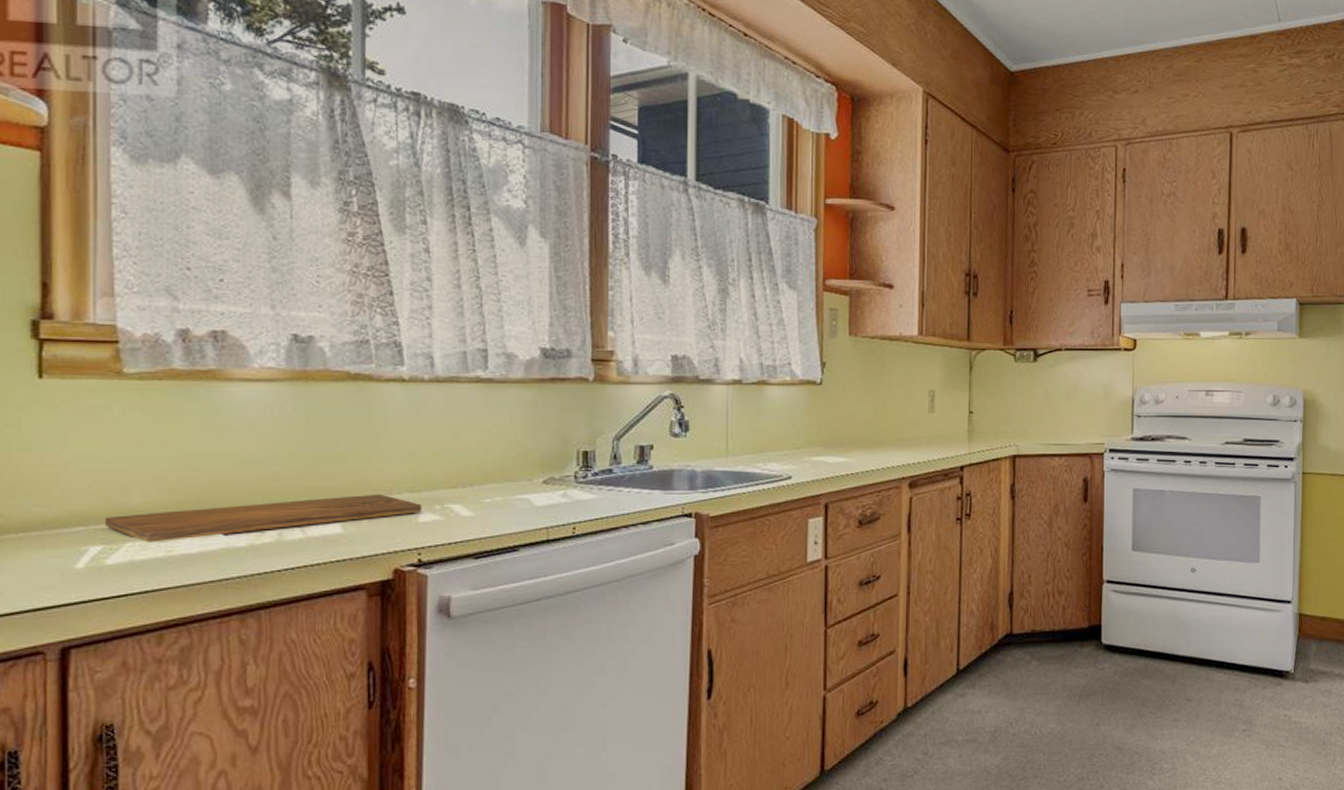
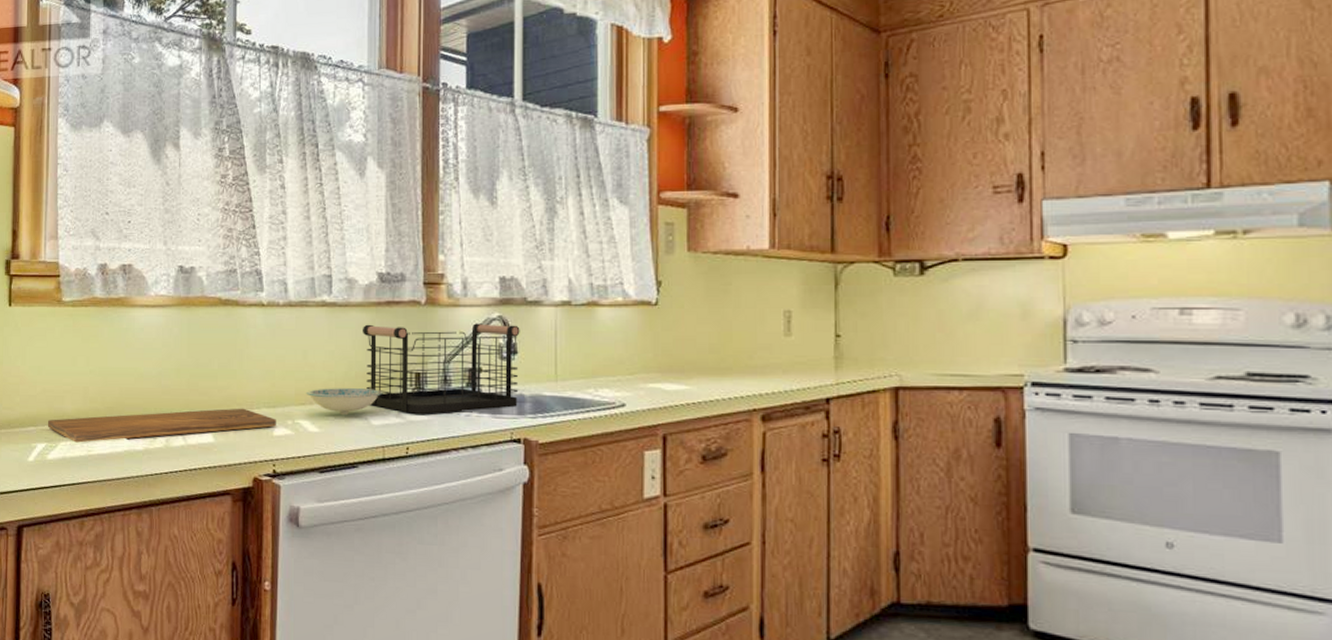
ceramic bowl: none [457,469,547,498] -> present [306,388,383,416]
dish rack: none [524,401,692,493] -> present [363,323,520,414]

